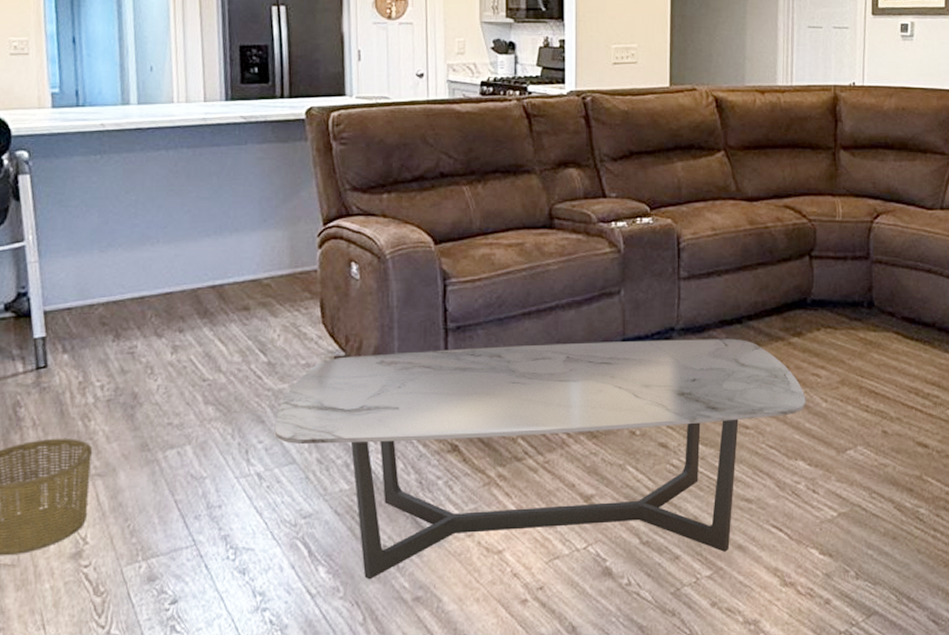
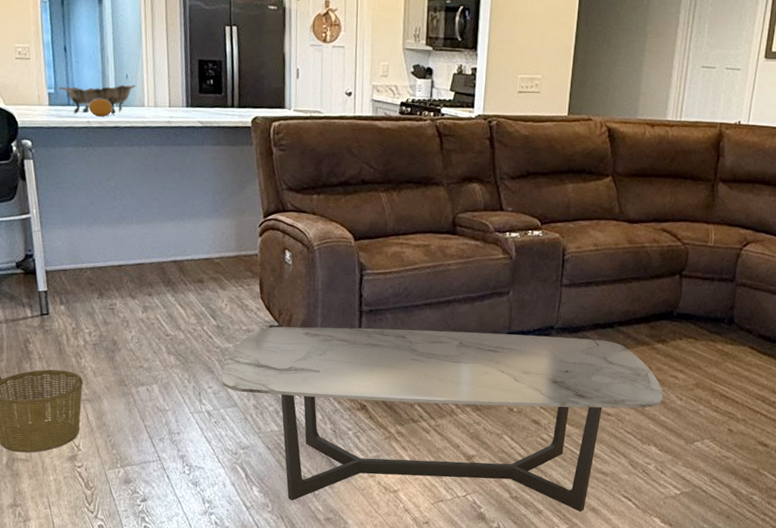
decorative bowl: none [65,78,164,116] -> present [58,85,137,115]
fruit: none [103,94,133,118] -> present [88,97,113,117]

